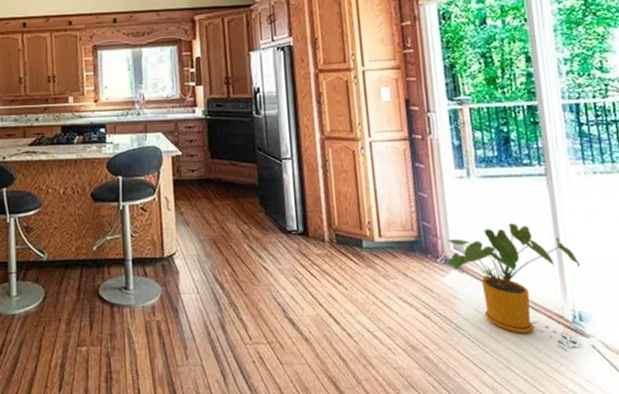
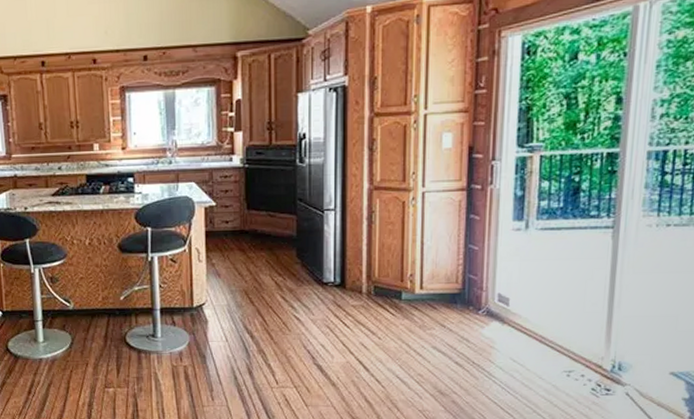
house plant: present [446,223,581,333] -> none [488,276,631,381]

